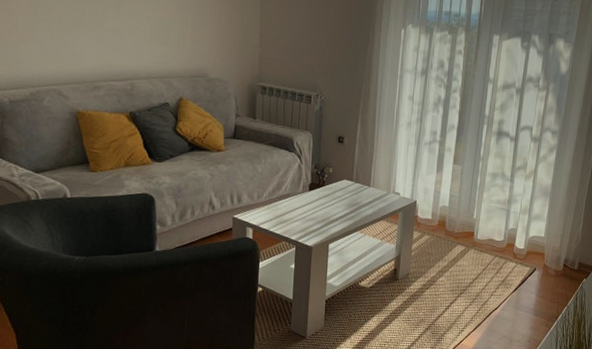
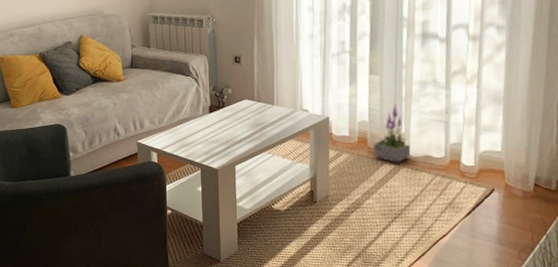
potted plant: none [449,191,480,245] -> present [373,102,413,163]

